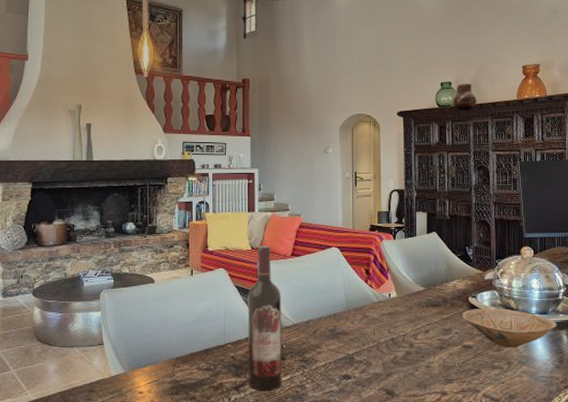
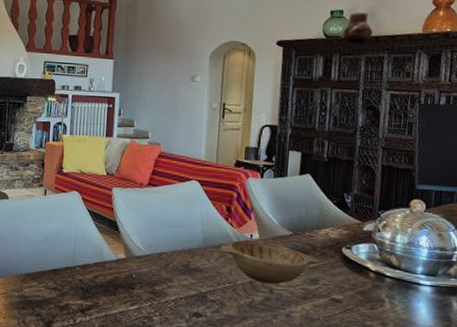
wine bottle: present [248,245,282,391] -> none [95,171,135,318]
decorative bowl: none [362,299,450,339] -> present [220,240,319,284]
bowl: present [461,308,557,348] -> none [332,260,447,308]

